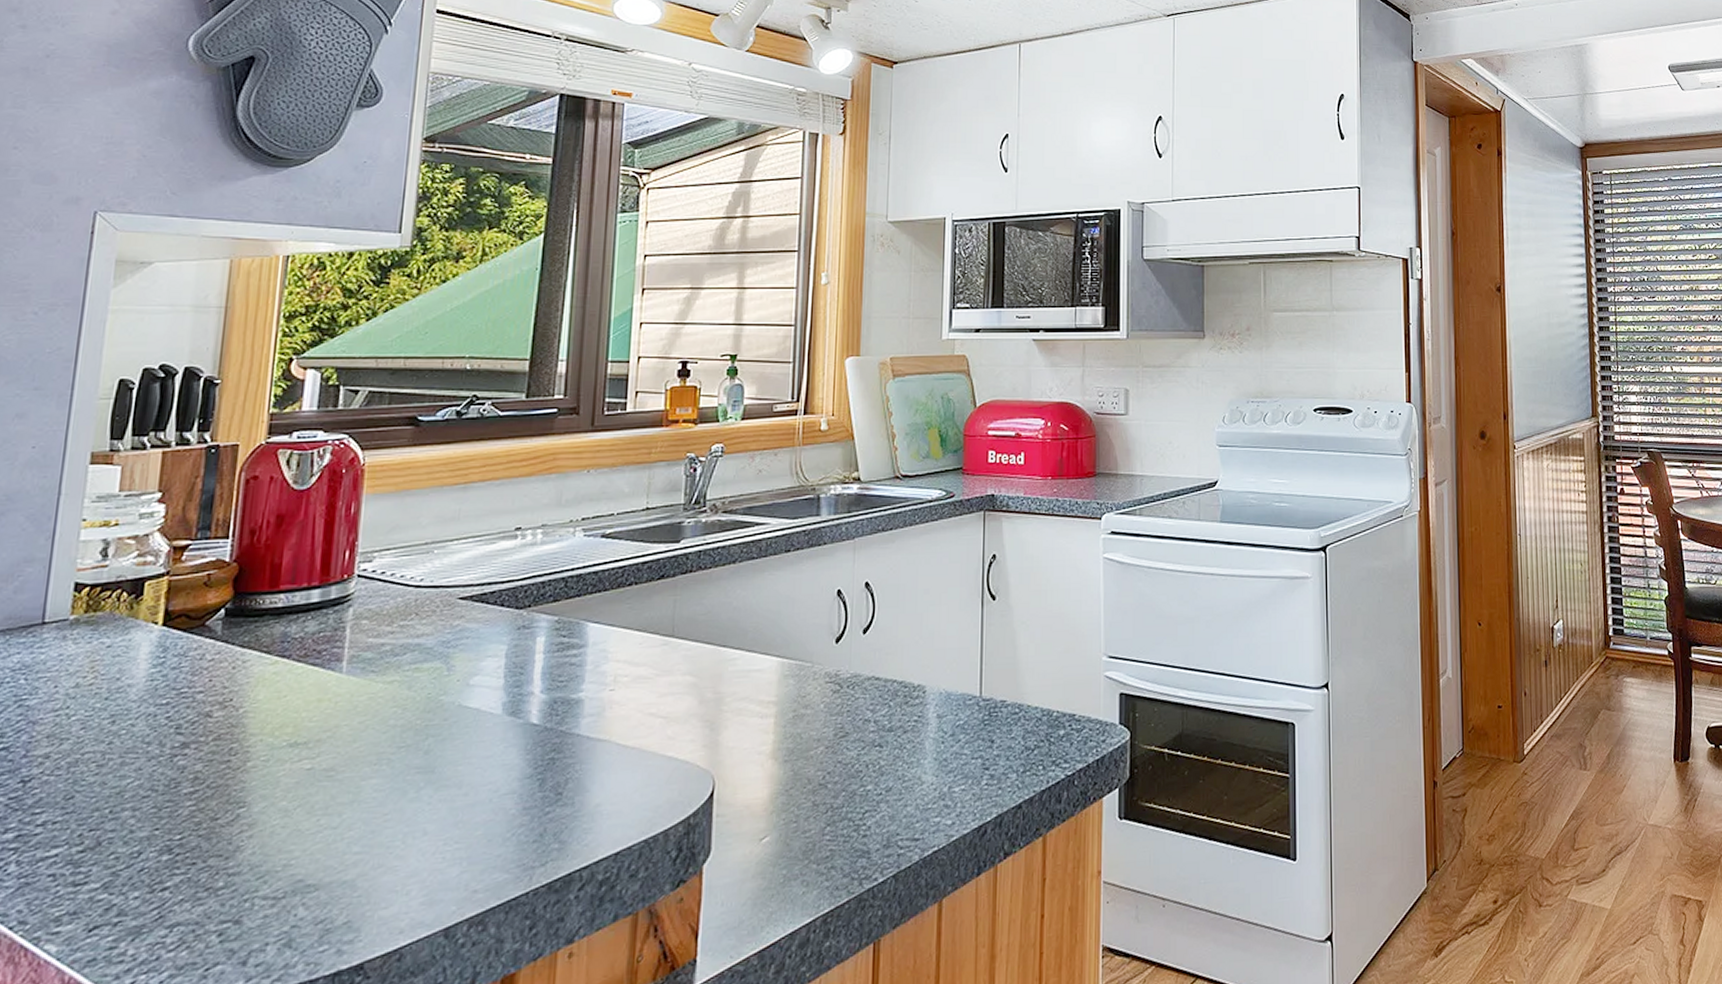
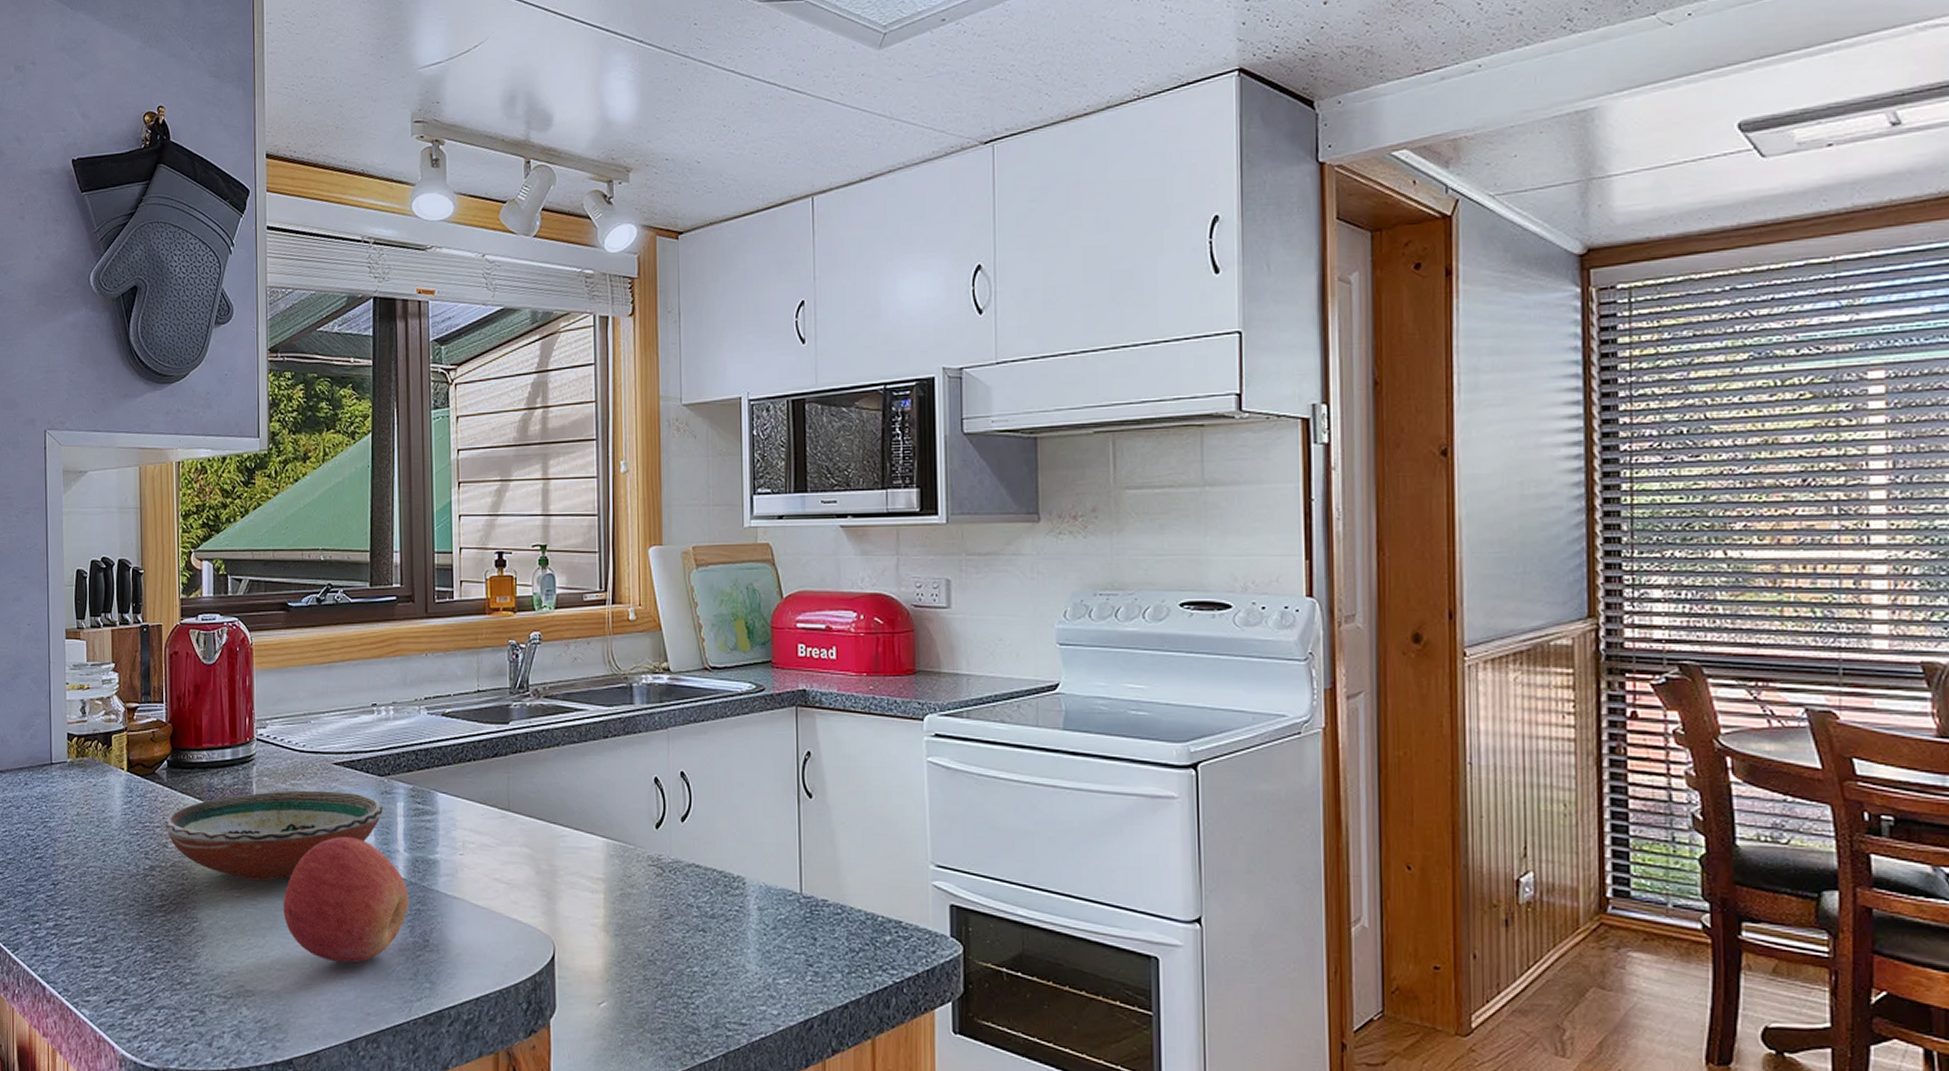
decorative bowl: none [209,630,519,746] -> present [163,790,384,880]
apple: none [371,682,541,834] -> present [283,837,408,963]

